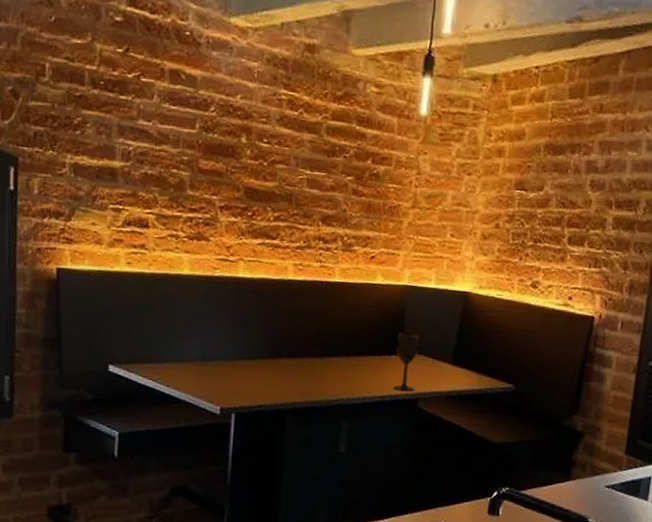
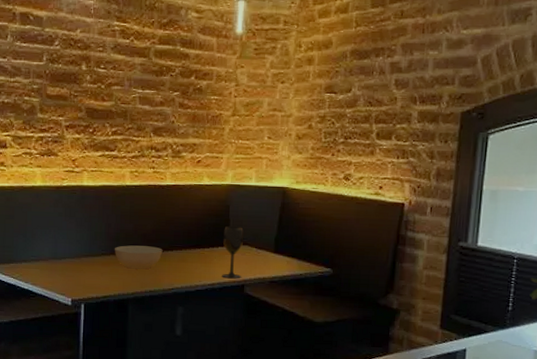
bowl: none [272,348,328,377] -> present [114,245,163,269]

